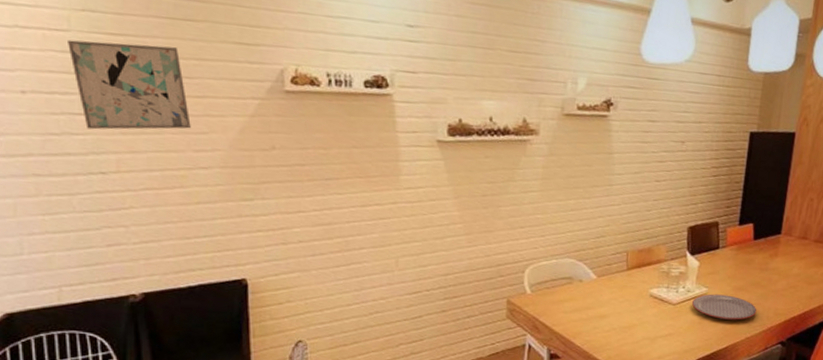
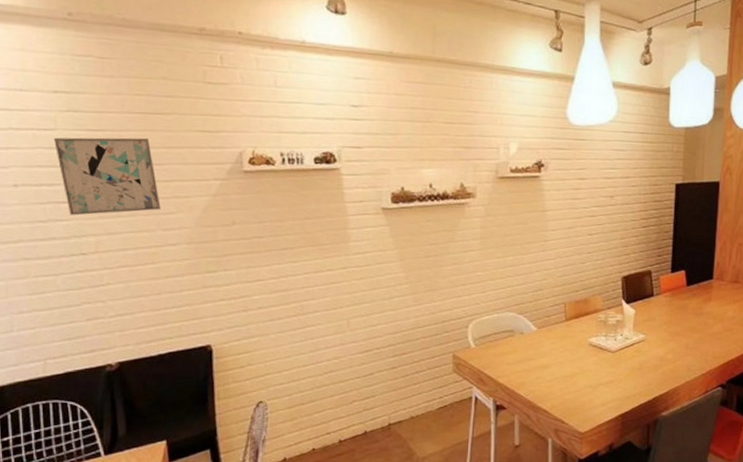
plate: present [692,294,757,320] -> none [631,340,695,365]

